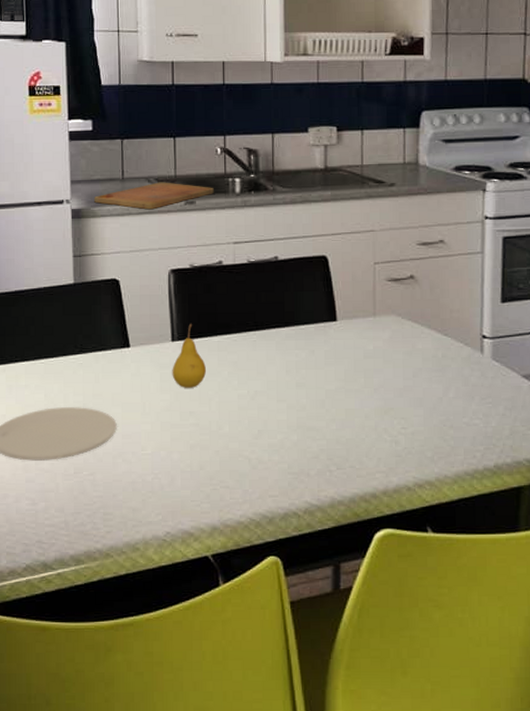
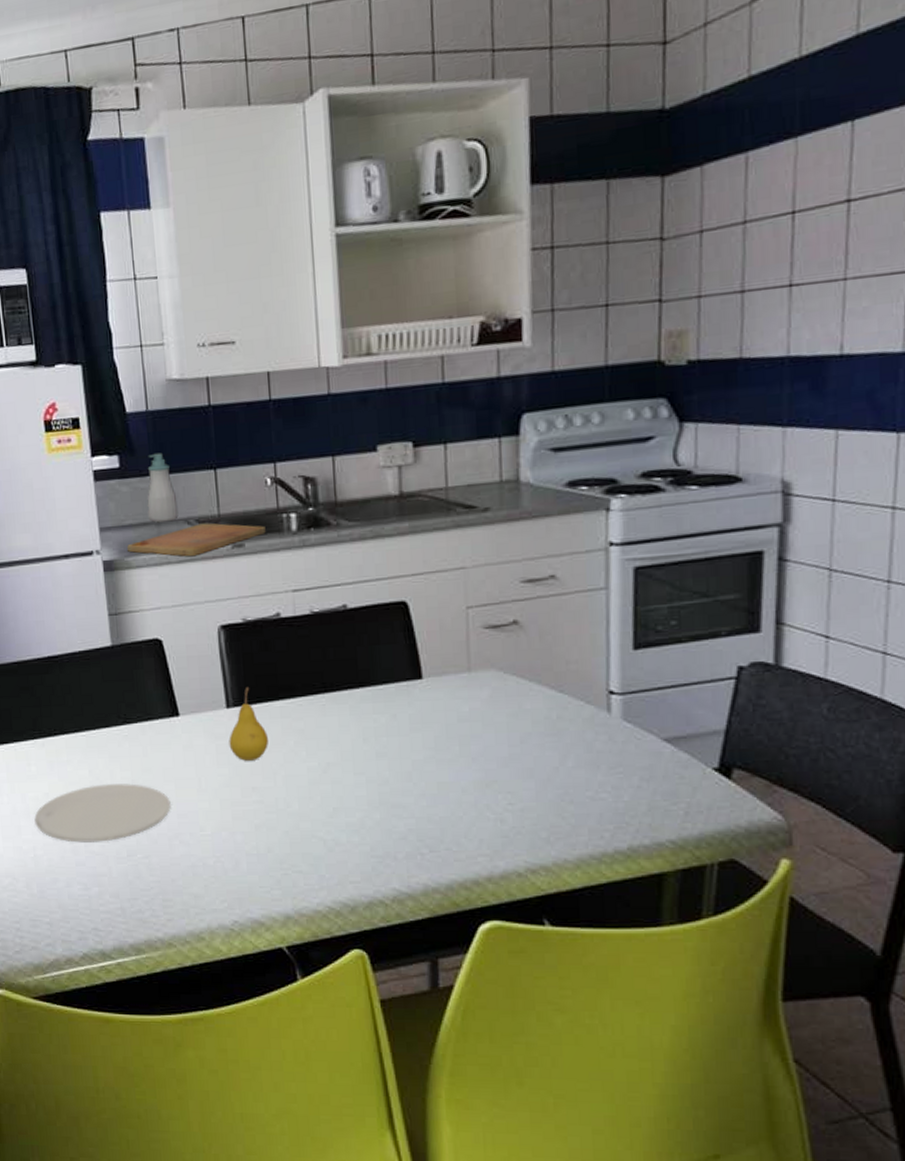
soap bottle: none [114,120,139,179] -> present [147,453,177,523]

